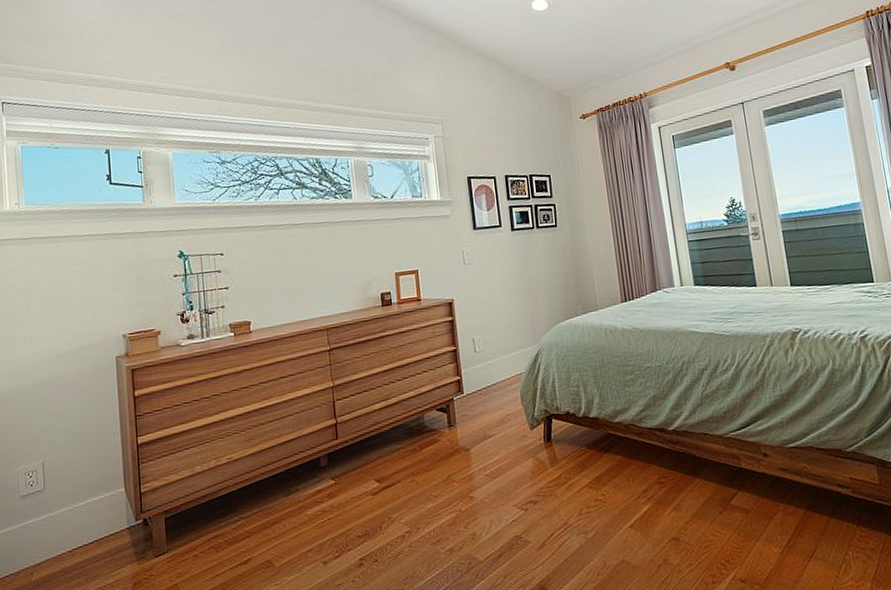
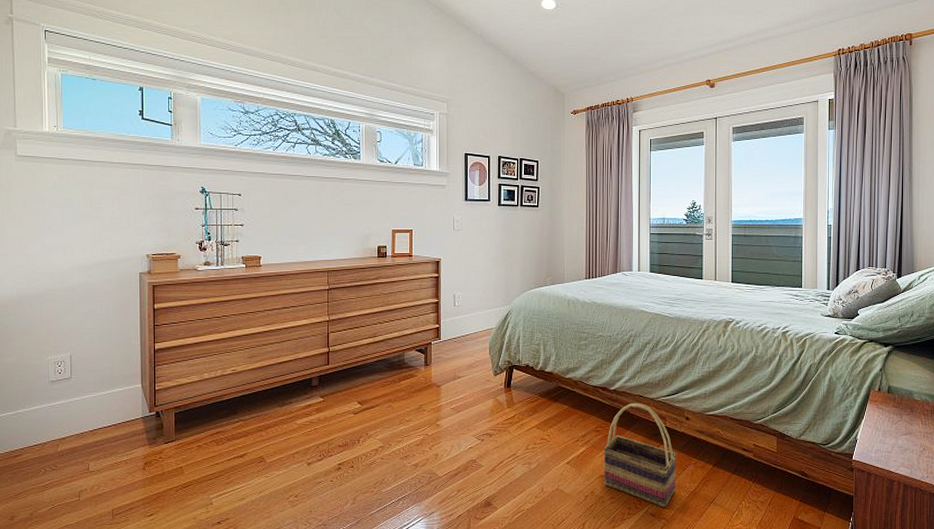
basket: none [671,442,766,571] -> present [603,402,677,508]

